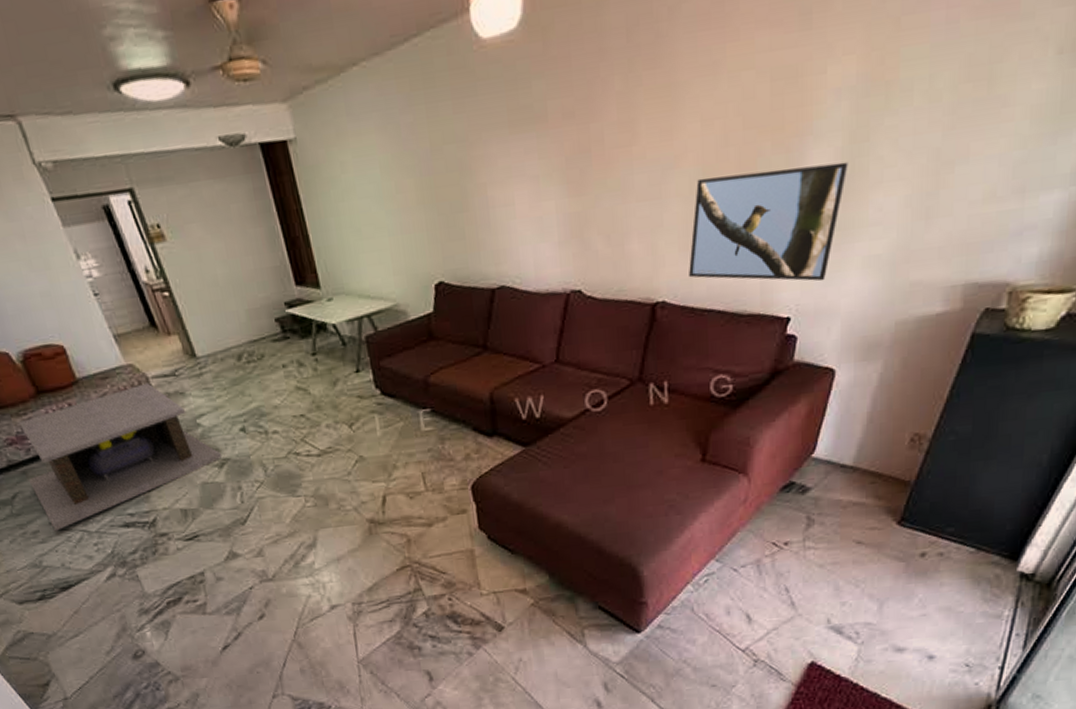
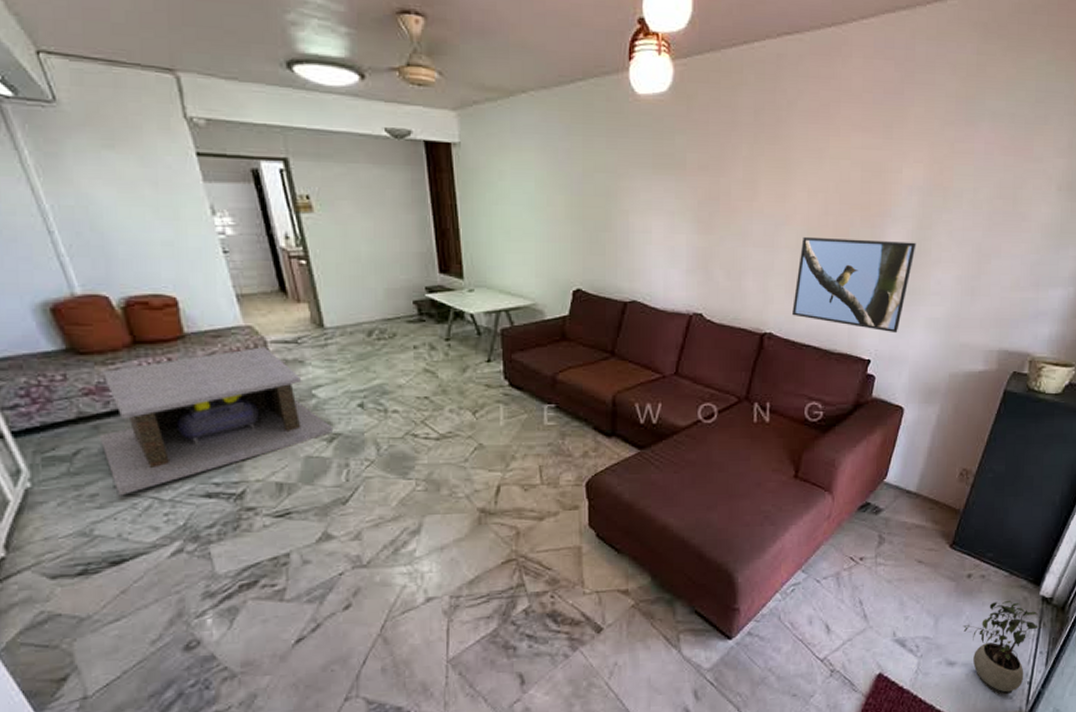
potted plant: none [914,578,1014,681] -> present [962,600,1038,695]

